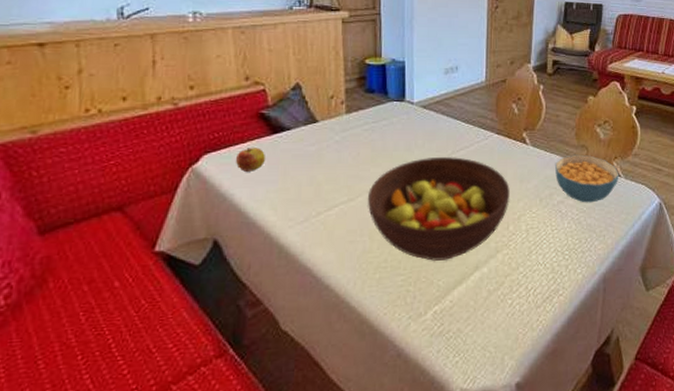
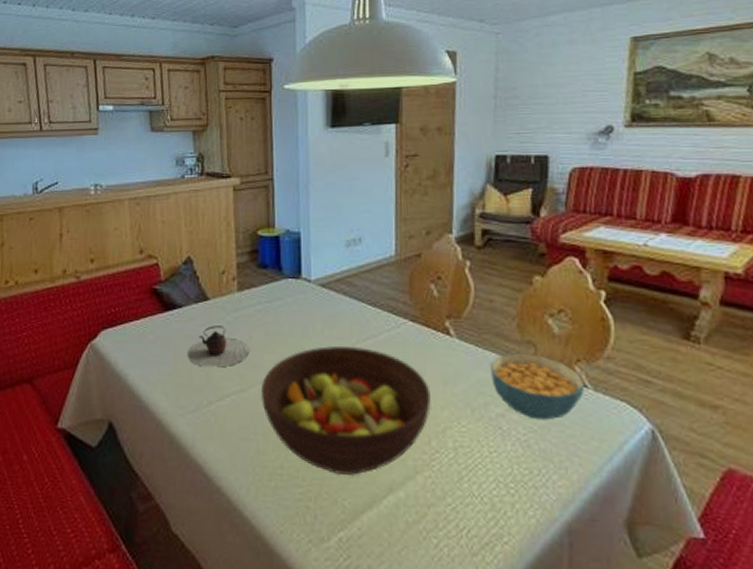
apple: present [236,147,265,172] -> none [130,325,157,351]
teapot: none [297,145,357,182] -> present [188,326,249,368]

